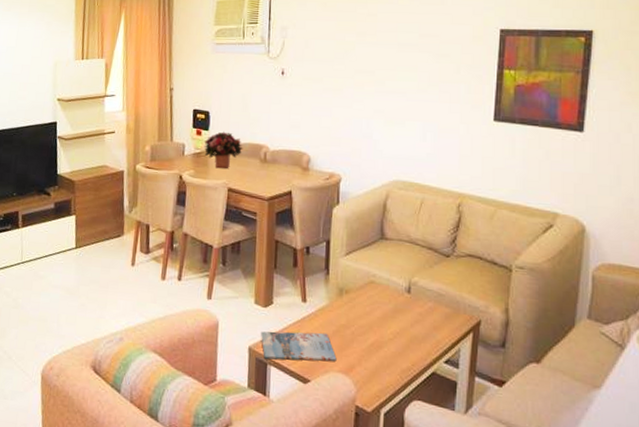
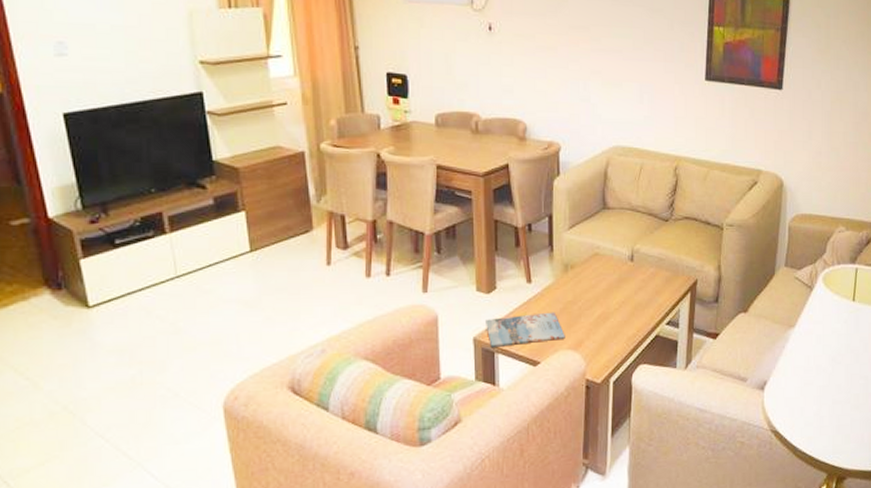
bouquet: present [202,131,243,169] -> none [402,99,451,143]

